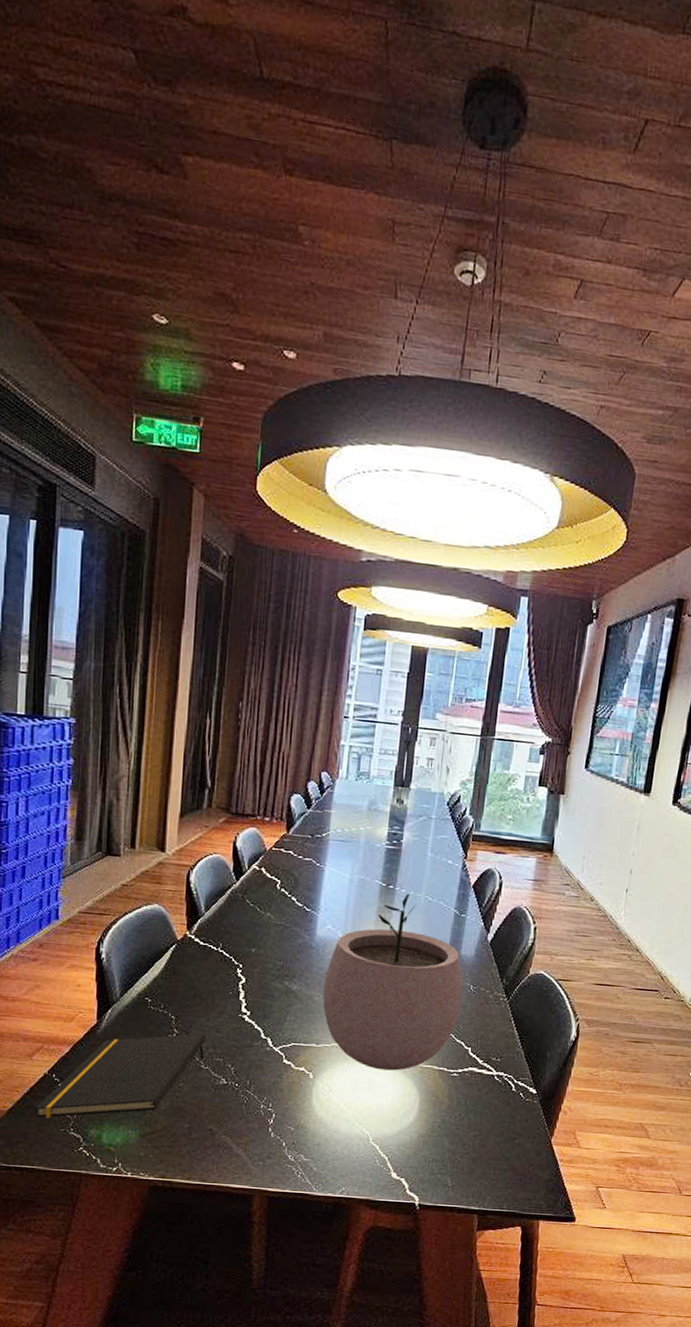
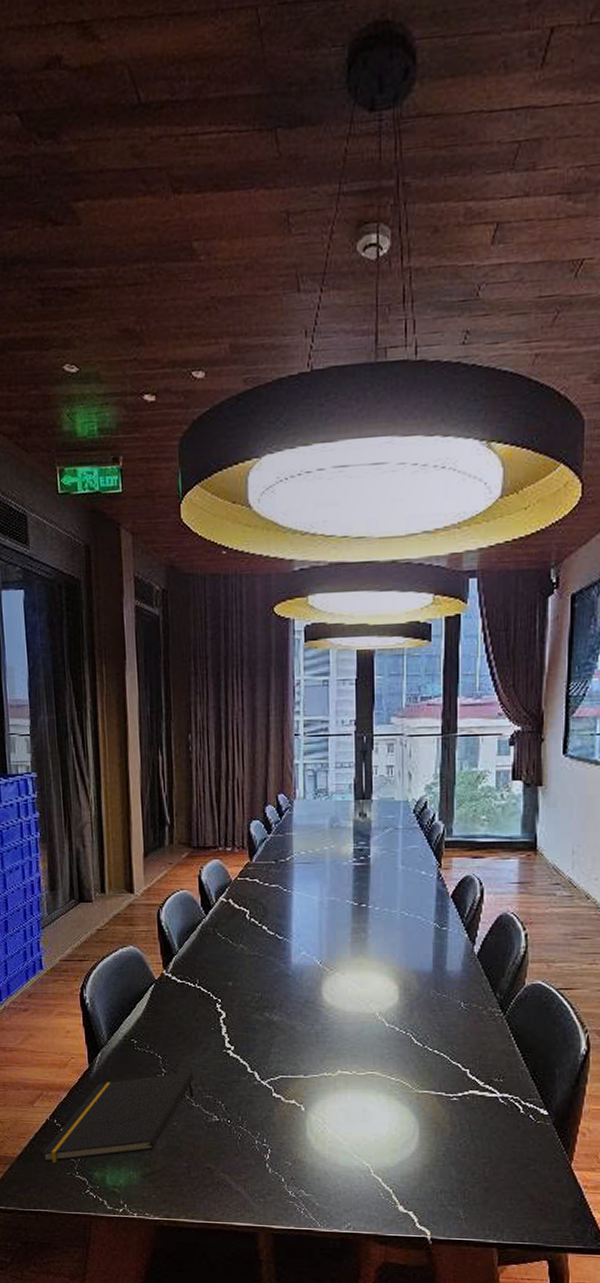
plant pot: present [322,893,463,1071] -> none [304,910,454,1099]

